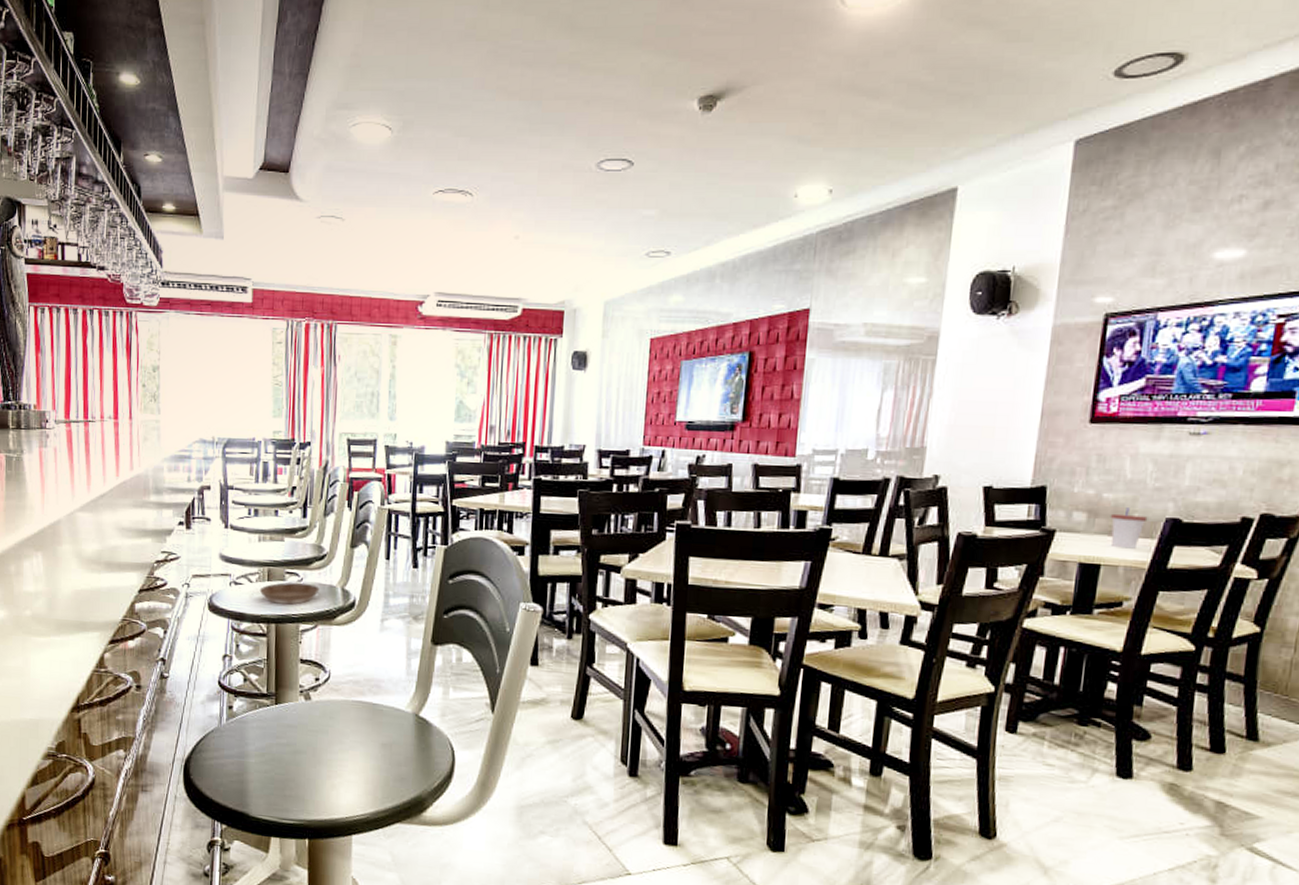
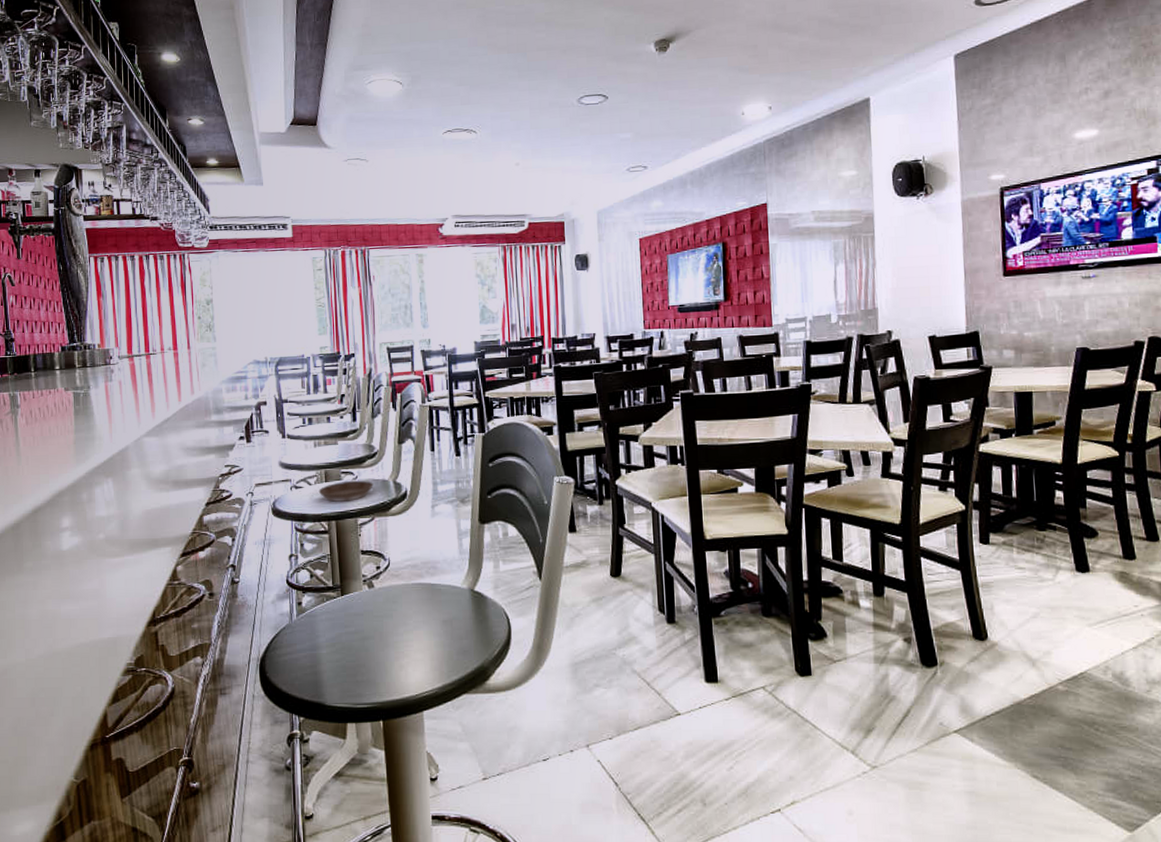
cup: present [1111,508,1148,549] -> none [1034,342,1063,377]

